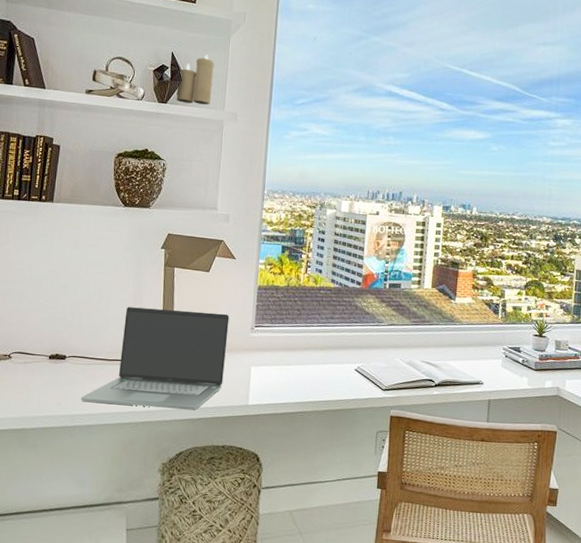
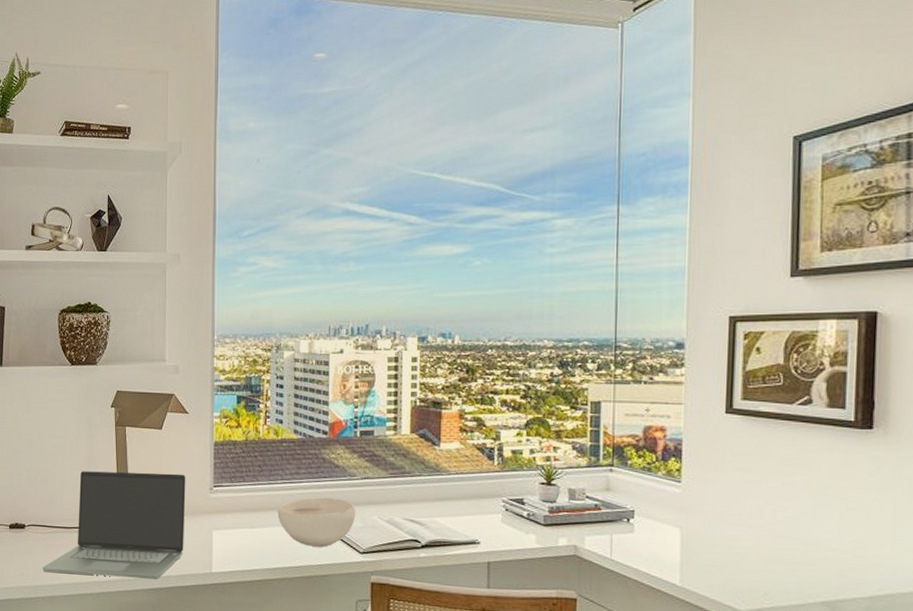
candle: present [176,55,214,105] -> none [115,193,152,249]
decorative bowl: none [311,340,382,384] -> present [277,497,356,547]

